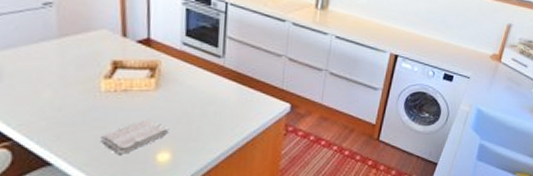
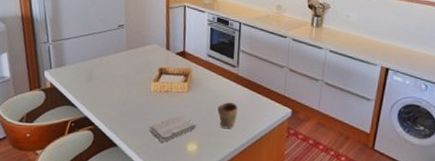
mug: none [197,100,224,132] -> present [217,102,238,129]

